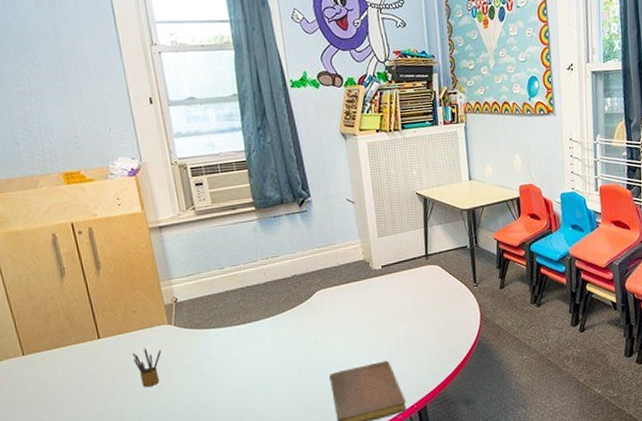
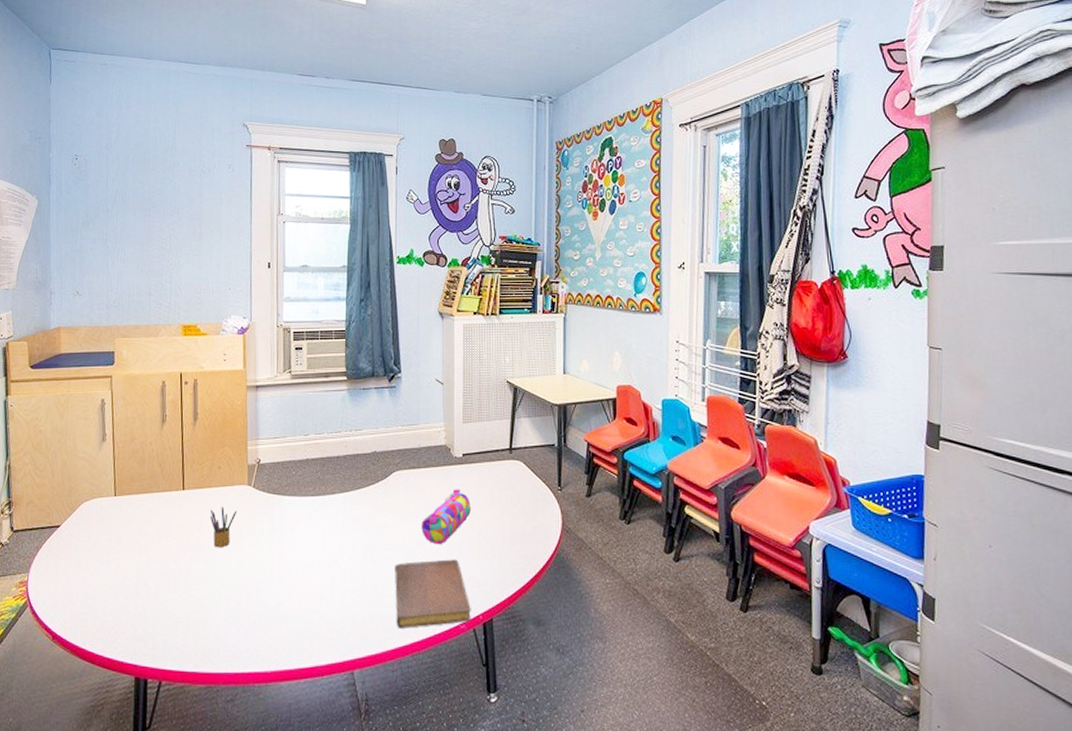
pencil case: none [350,298,396,351] -> present [422,489,471,545]

